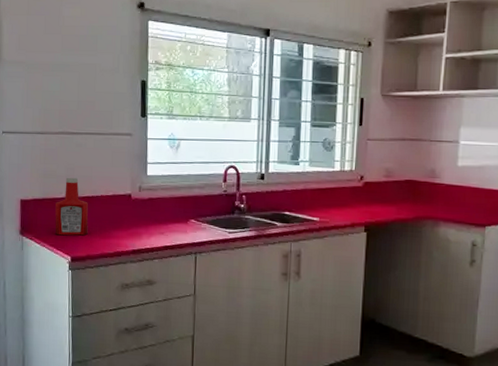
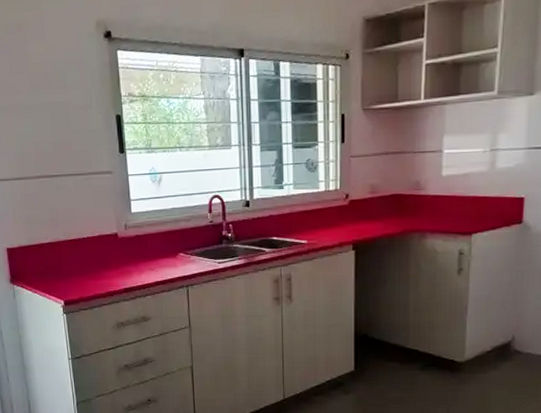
ketchup bottle: present [55,177,89,236] -> none [42,221,78,281]

